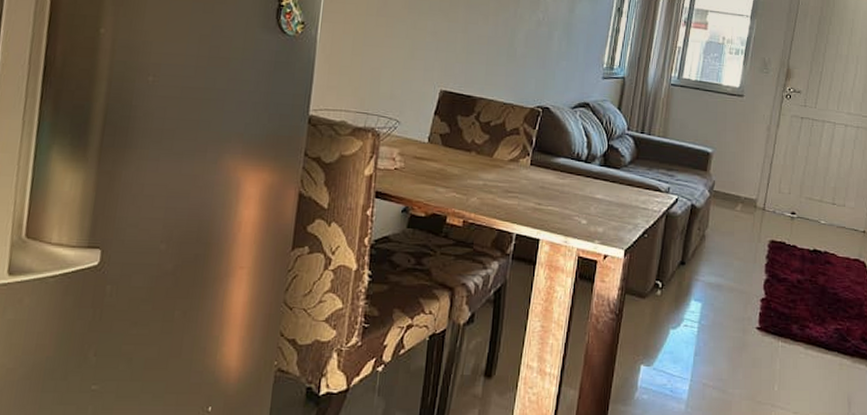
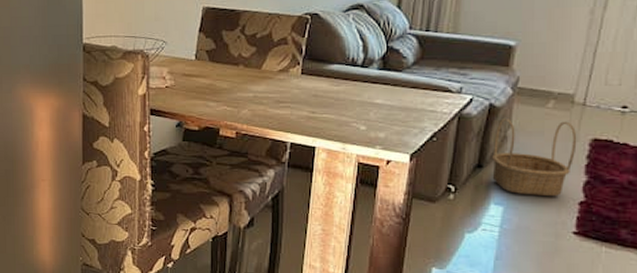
basket: none [693,218,759,293] -> present [492,117,577,196]

